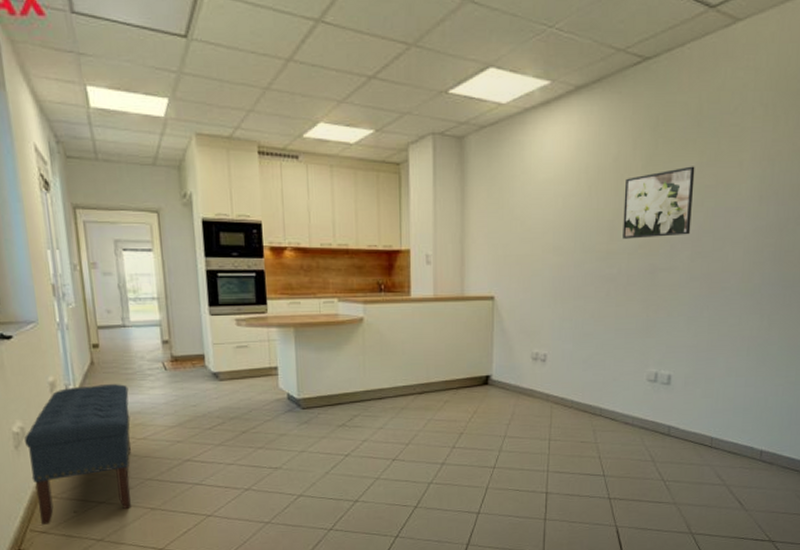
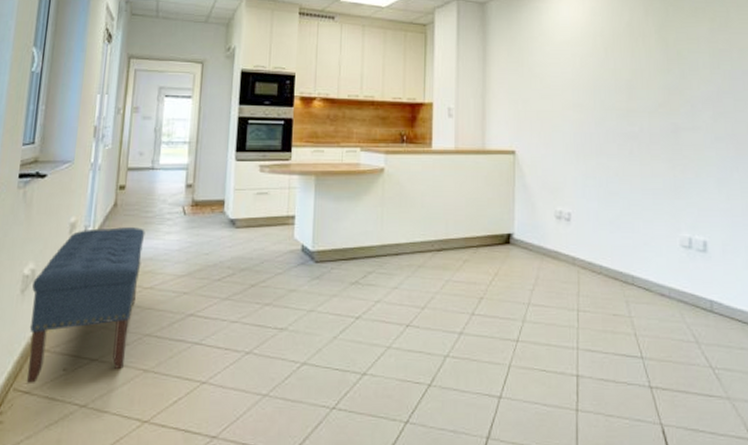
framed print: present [623,166,695,239] -> none [639,31,710,98]

